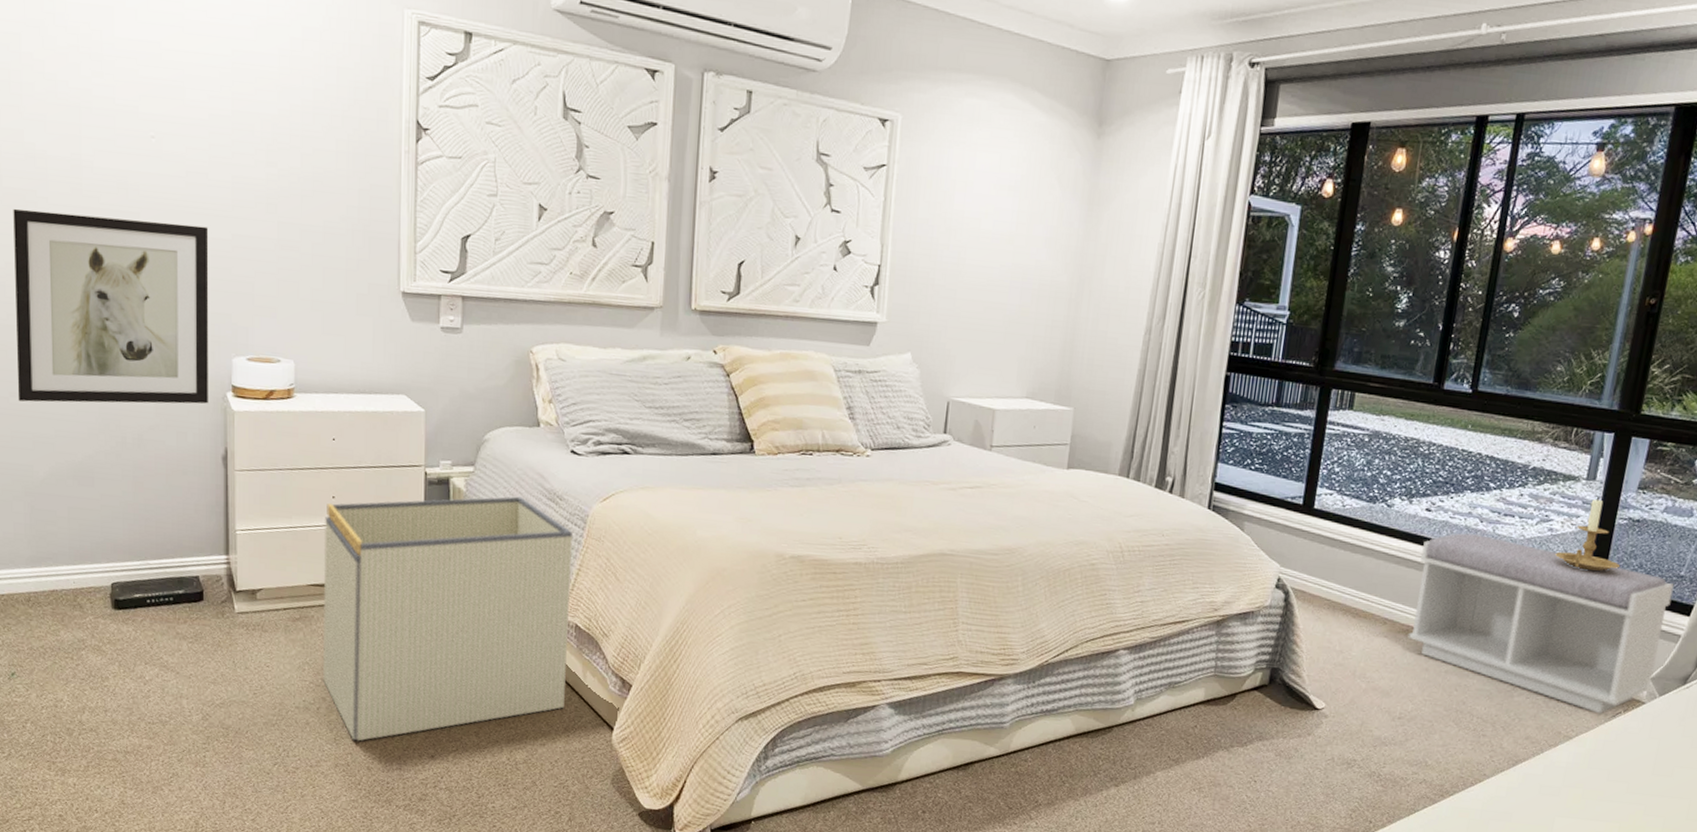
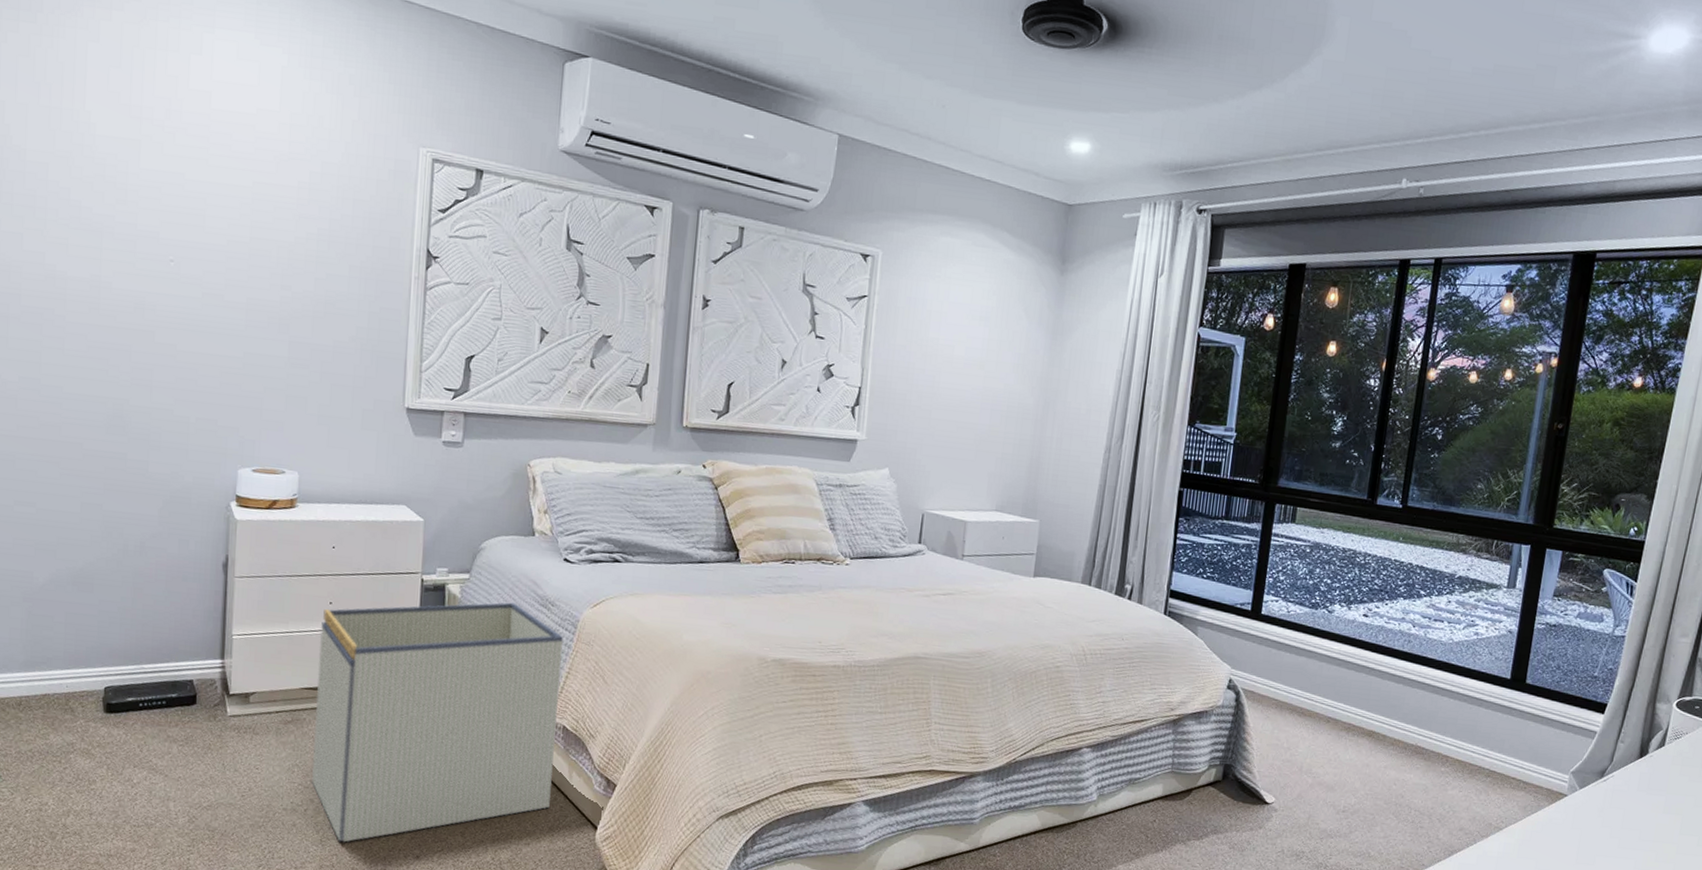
wall art: present [13,208,209,404] -> none [22,326,221,513]
bench: present [1408,532,1674,714] -> none [1349,636,1589,806]
candle holder: present [1554,497,1621,572] -> none [1480,604,1541,673]

